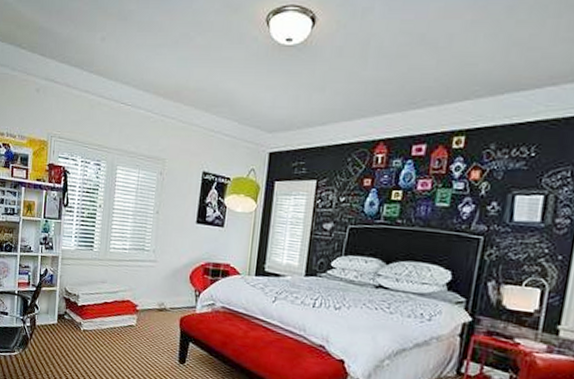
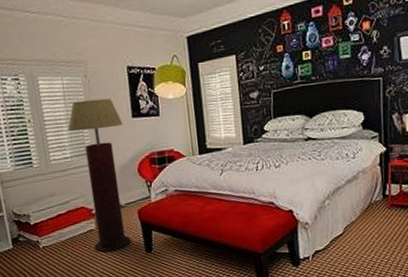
floor lamp: none [130,196,186,354] -> present [67,98,132,253]

